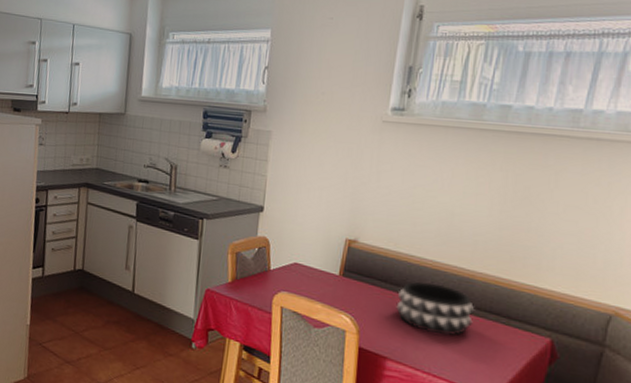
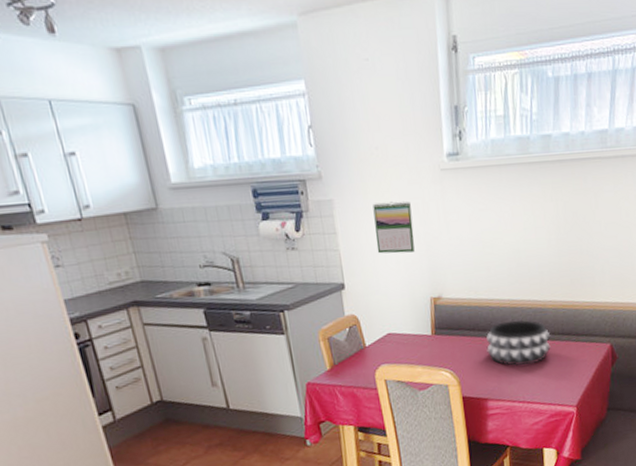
calendar: none [302,141,345,192] -> present [372,201,415,254]

